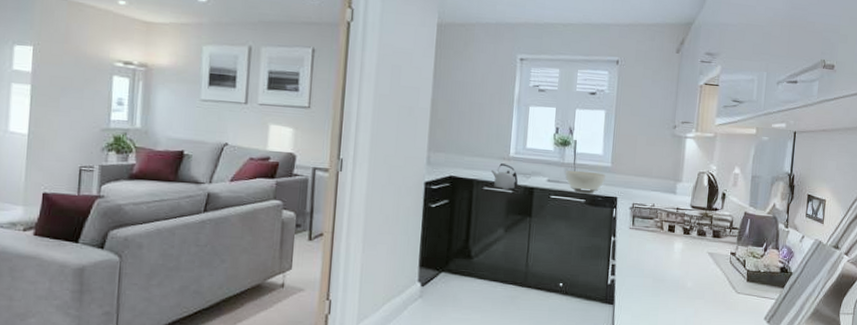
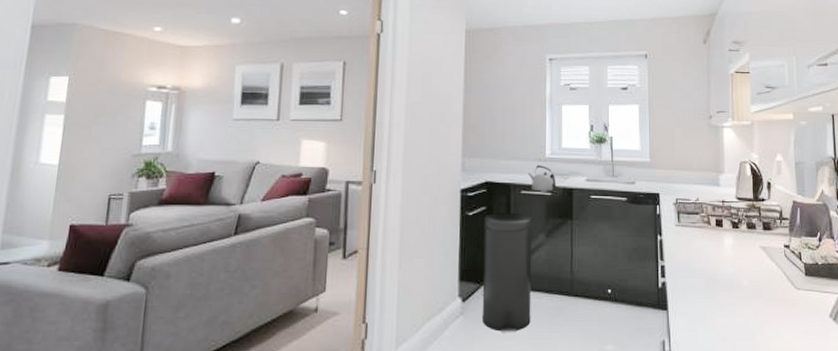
pedal bin: none [439,206,493,317] -> present [482,212,532,333]
bowl: present [565,170,605,194] -> none [603,167,645,192]

